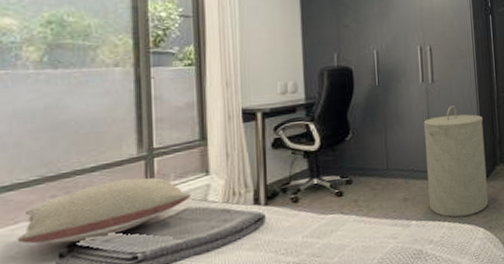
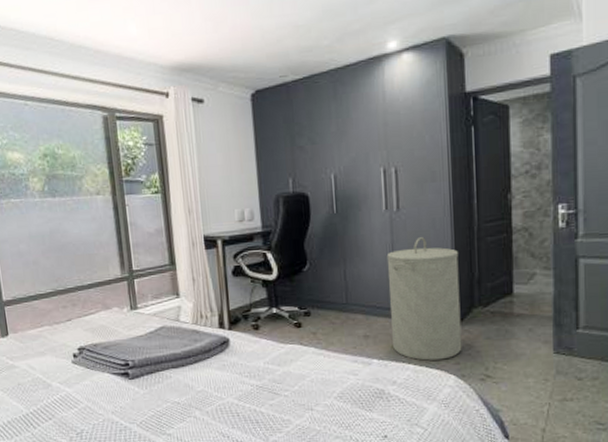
pillow: present [17,177,192,244] -> none [44,296,166,346]

